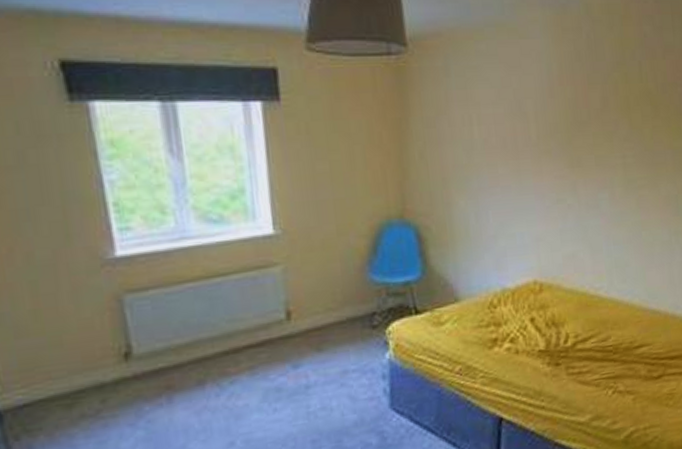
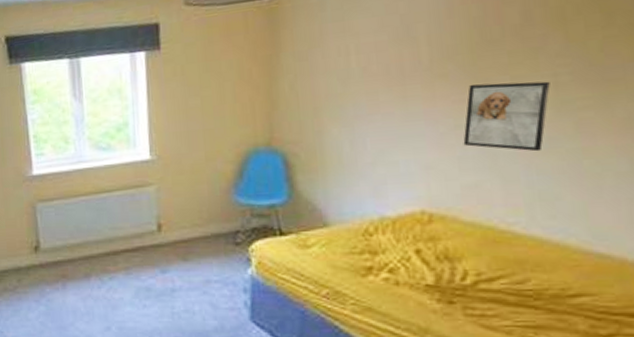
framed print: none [563,161,621,224] -> present [463,81,550,152]

